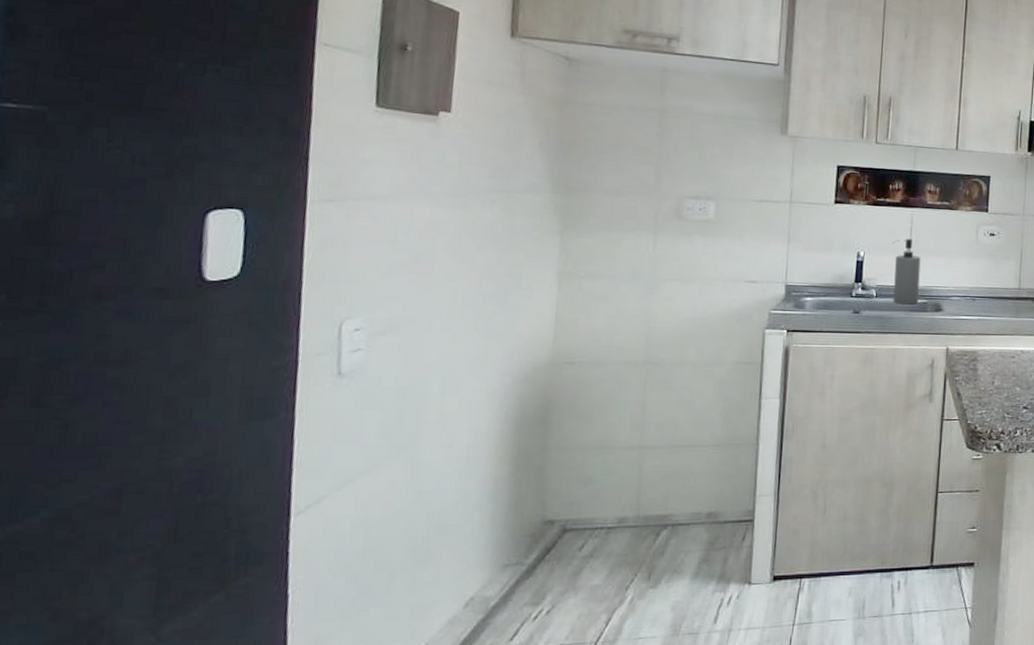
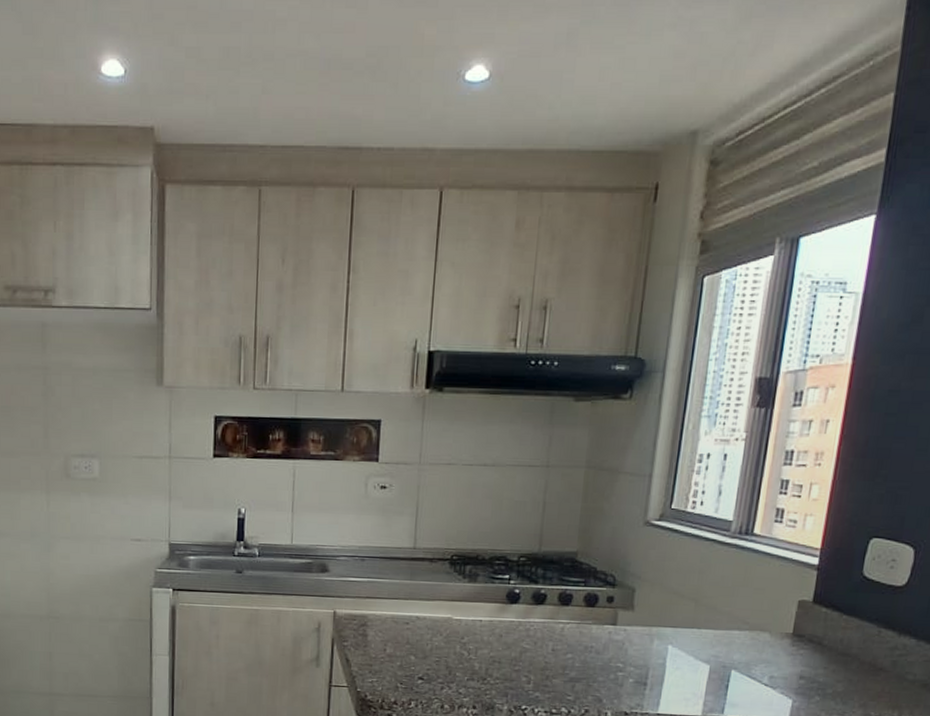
soap dispenser: present [892,238,921,305] -> none [274,493,305,565]

